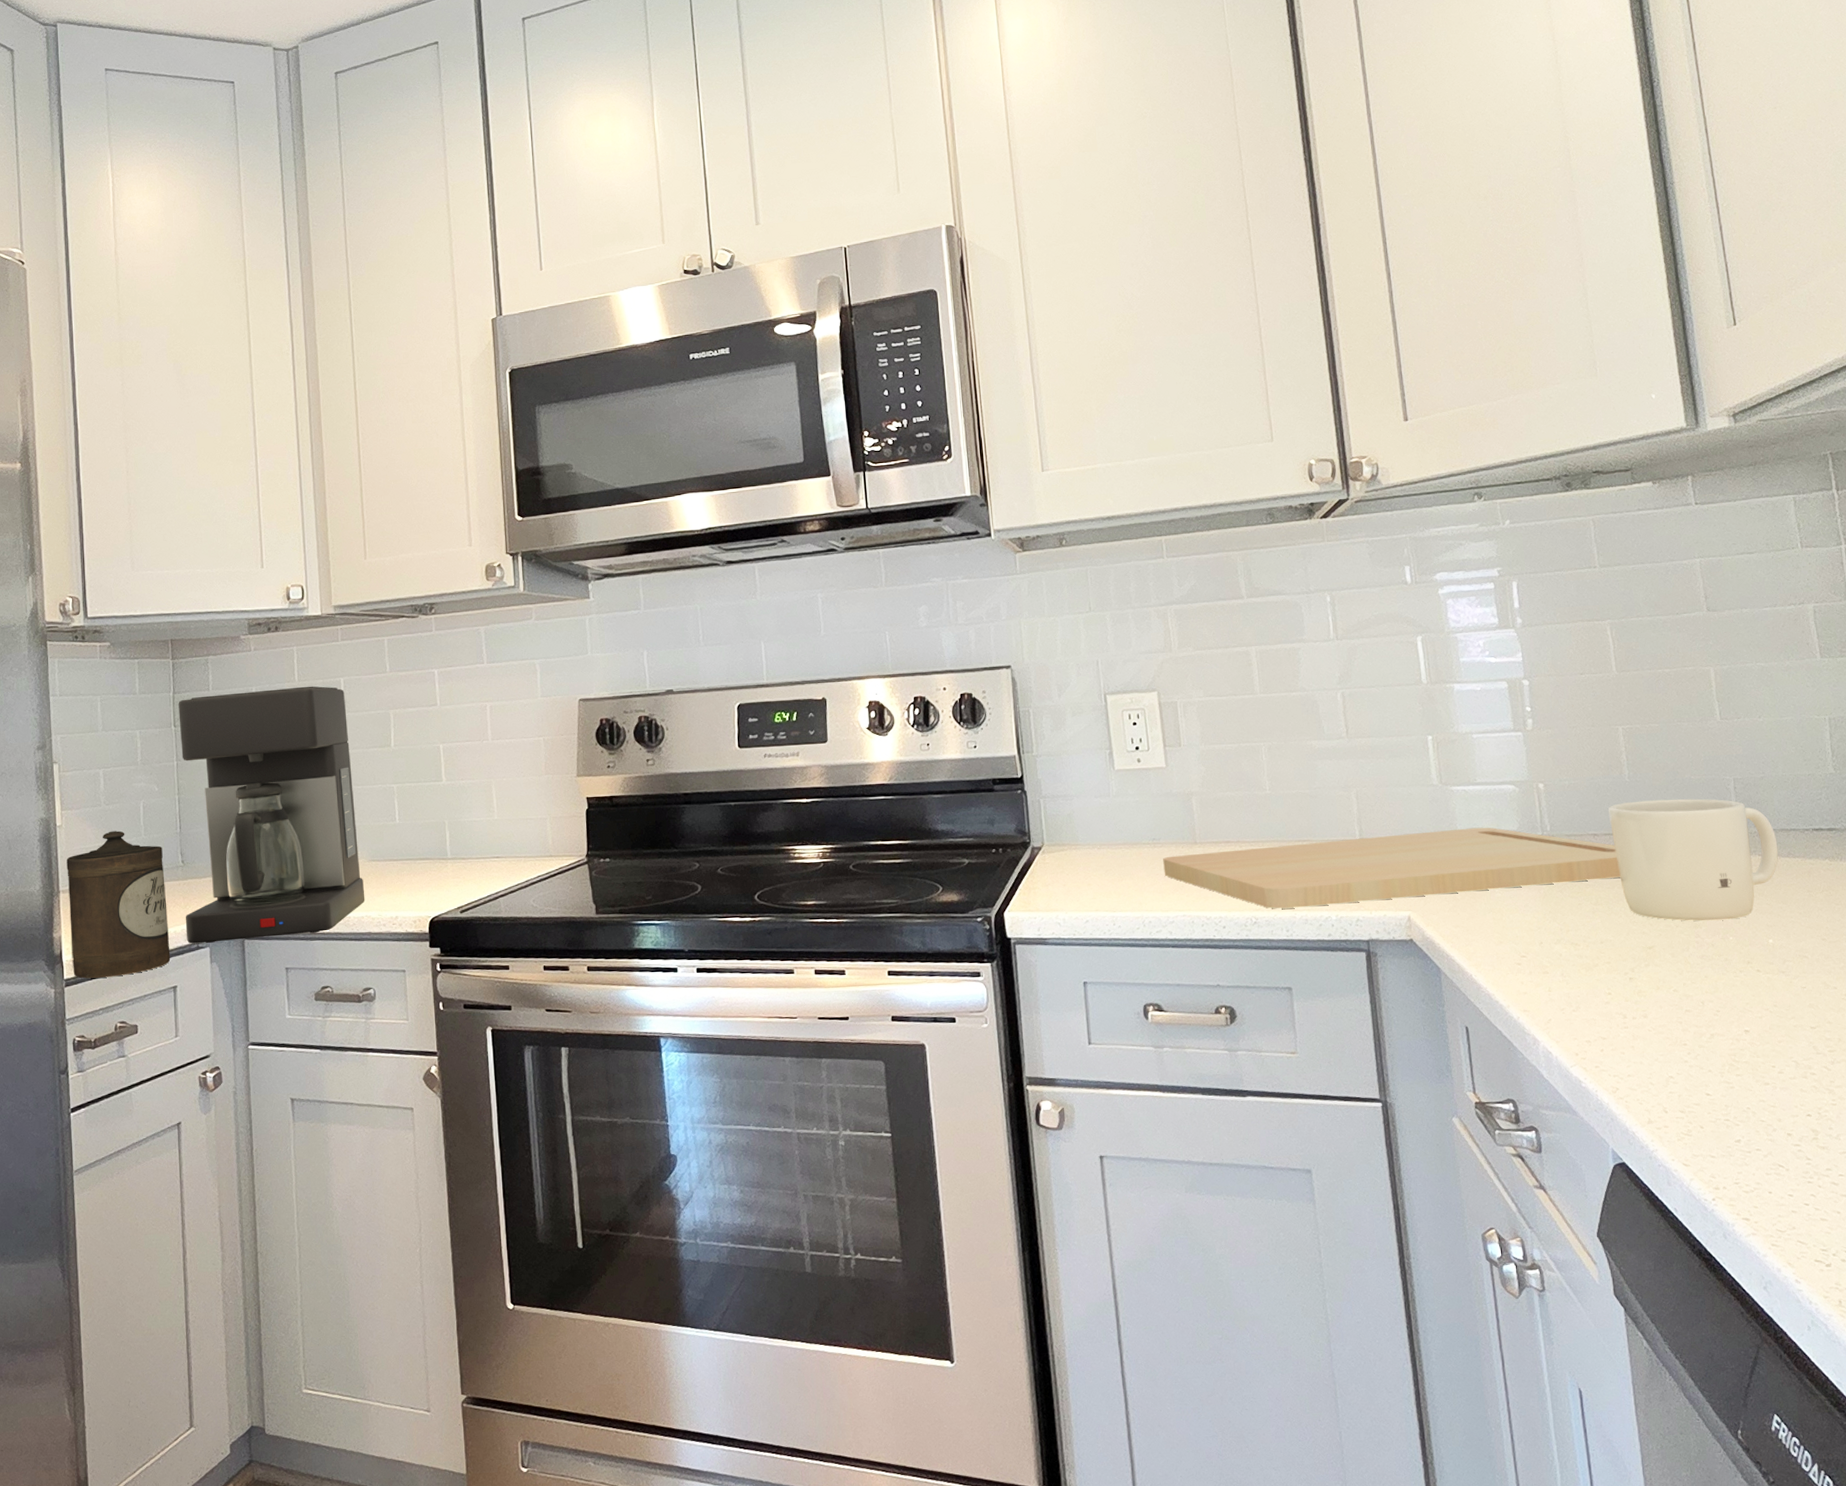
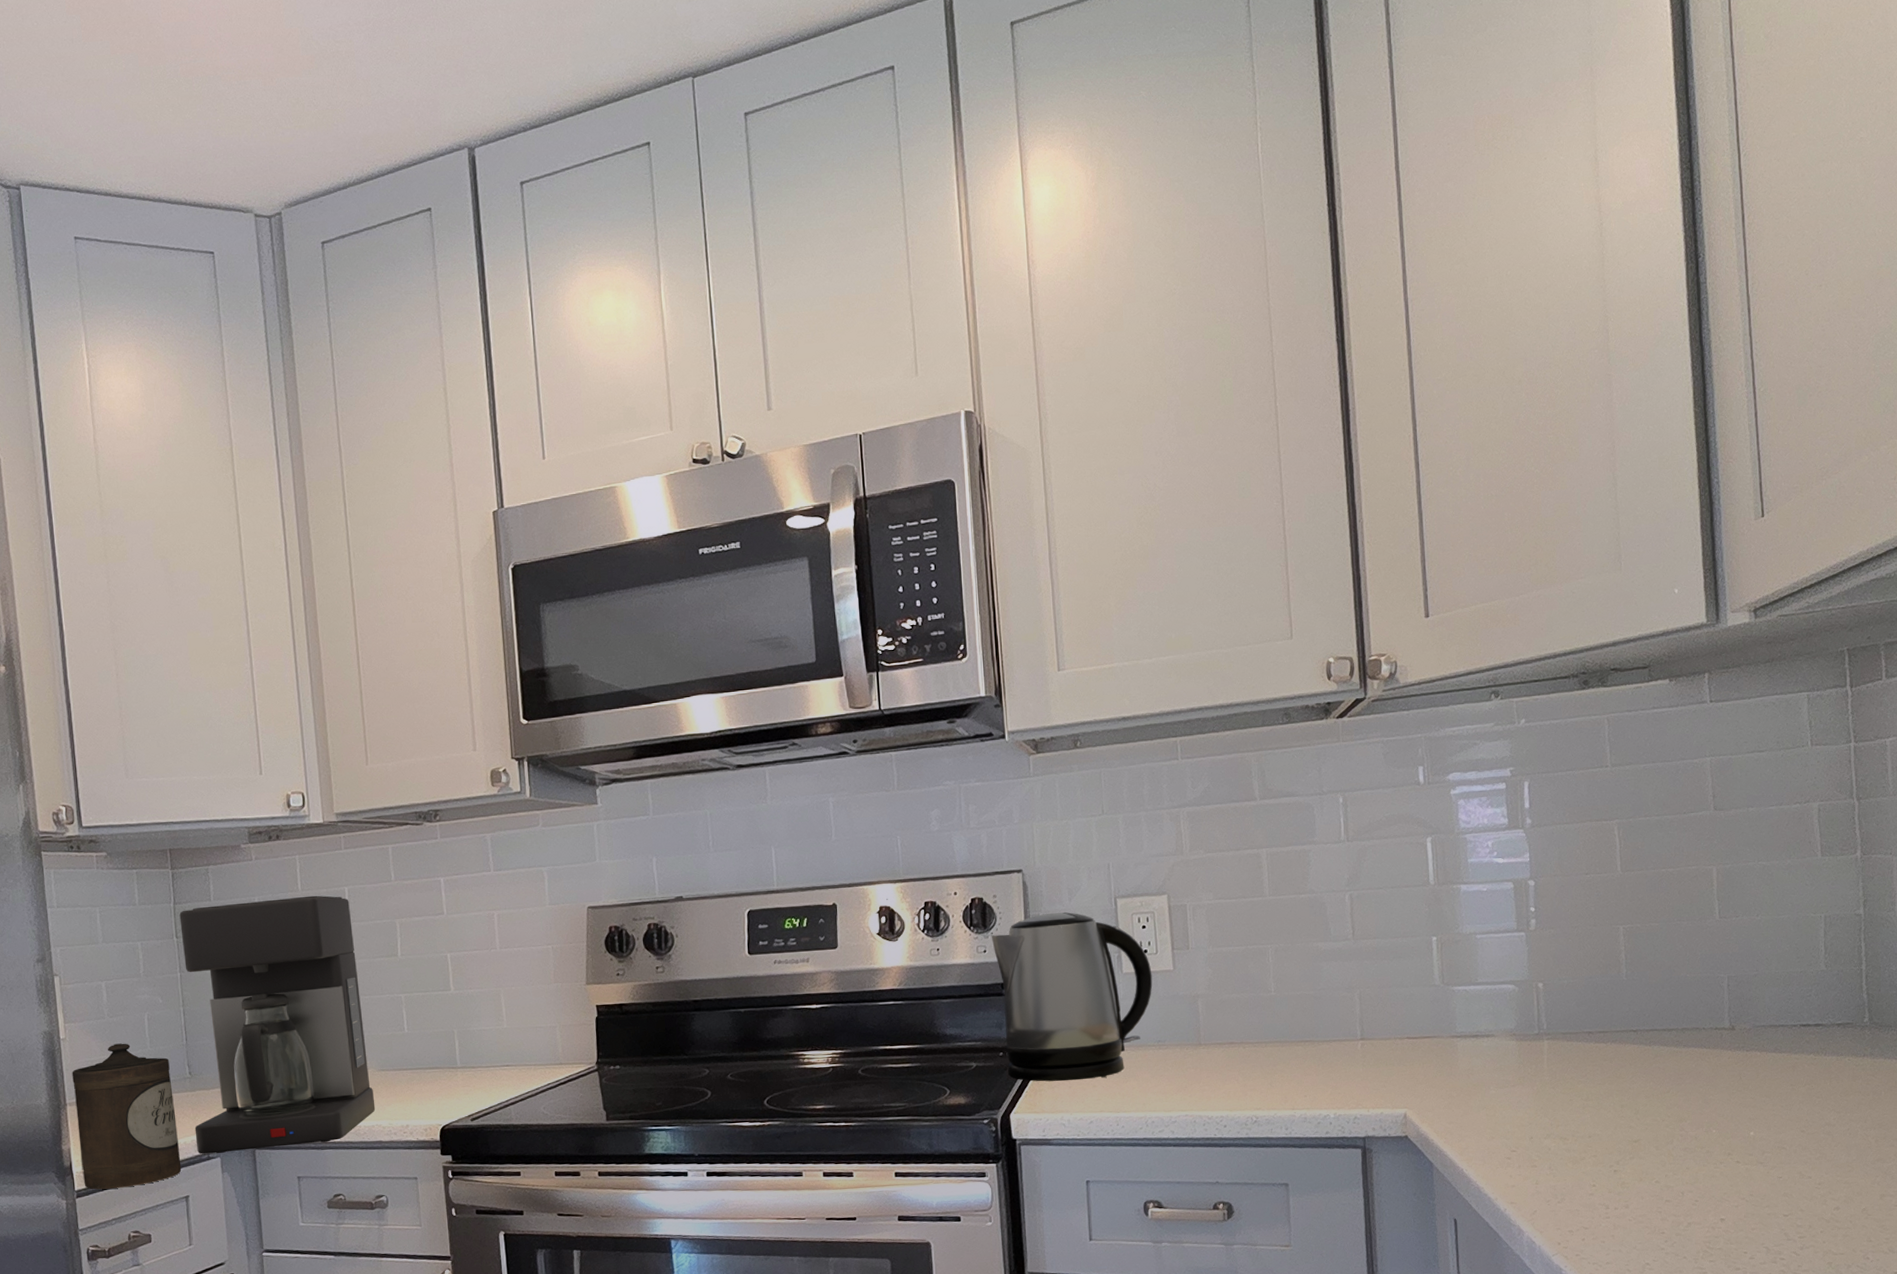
kettle: none [981,708,1146,879] -> present [991,912,1153,1082]
cutting board: present [1163,827,1621,909] -> none [1167,1026,1612,1108]
mug: present [1607,798,1779,921] -> none [1603,996,1766,1115]

